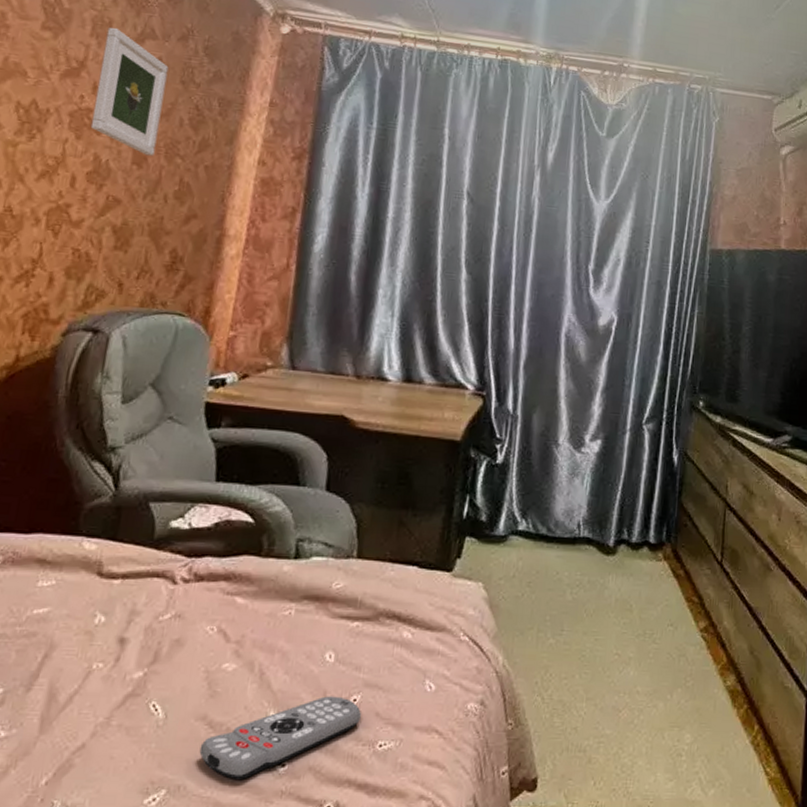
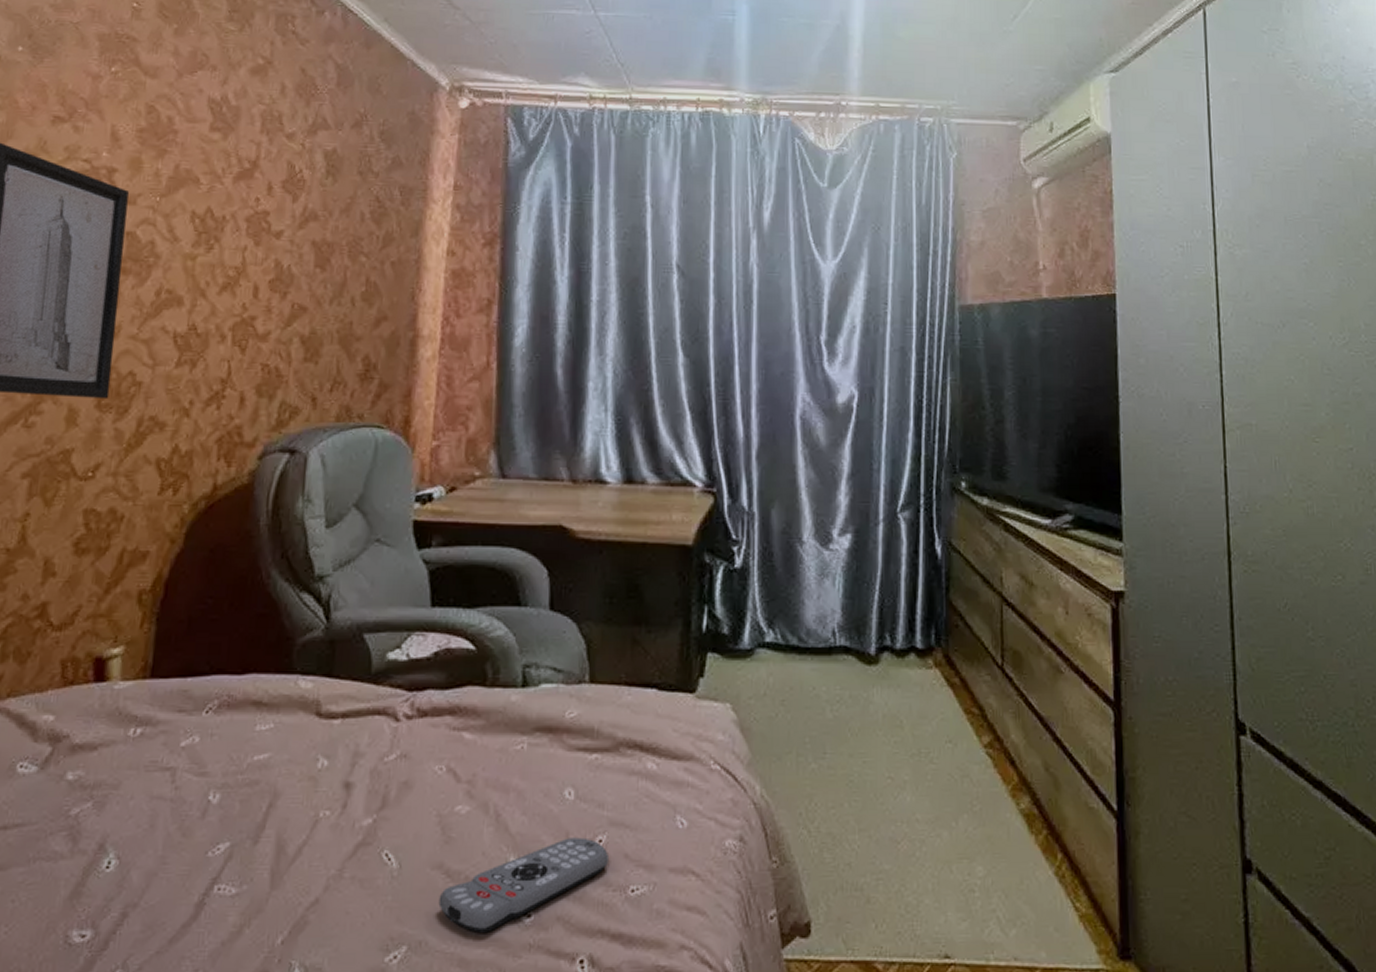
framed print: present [90,27,169,156] -> none [269,121,344,257]

